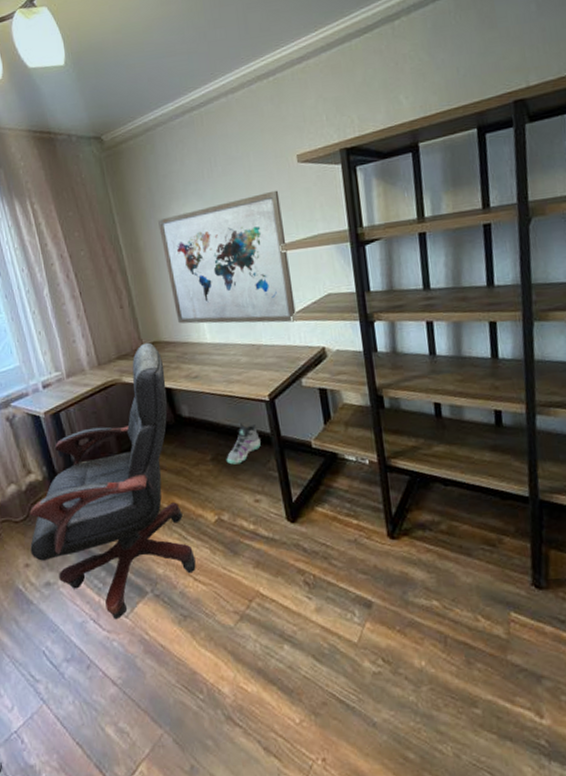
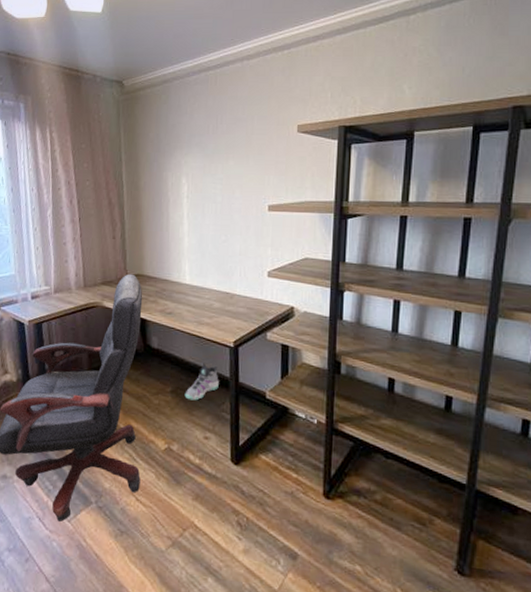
wall art: present [158,190,297,324] -> none [160,154,275,279]

